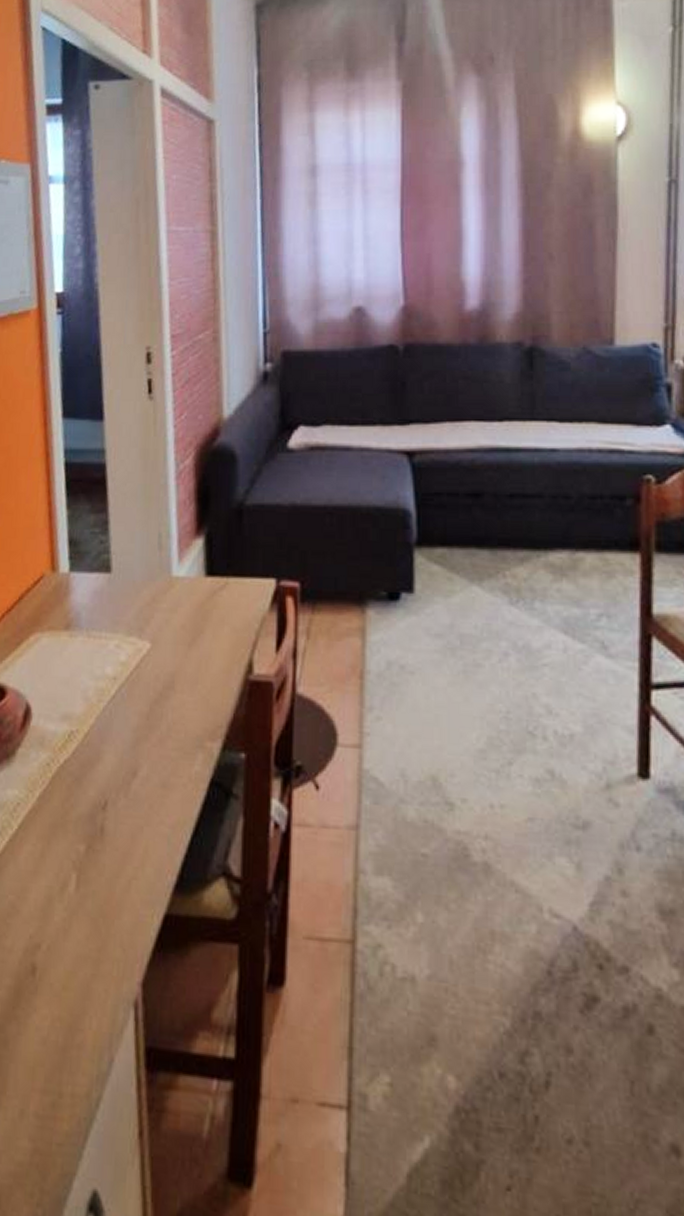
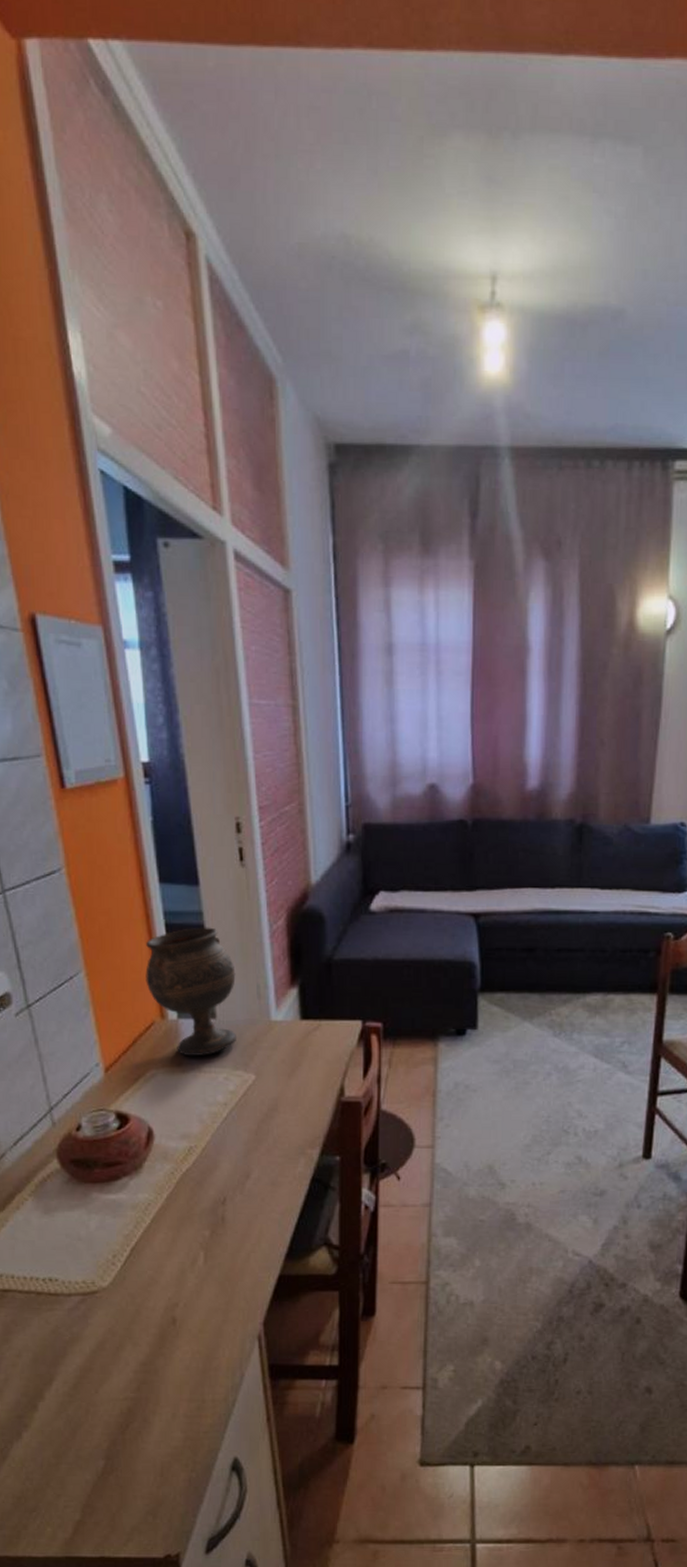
goblet: none [39,466,136,618] -> present [145,927,236,1057]

